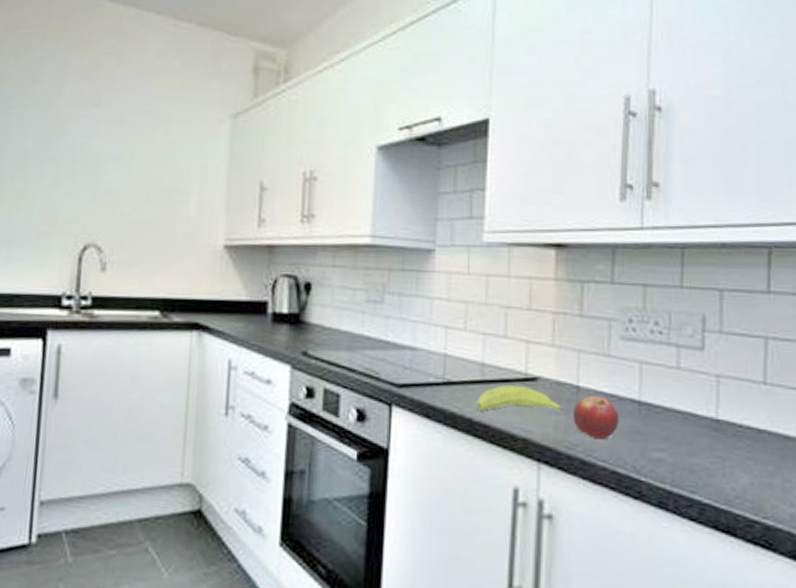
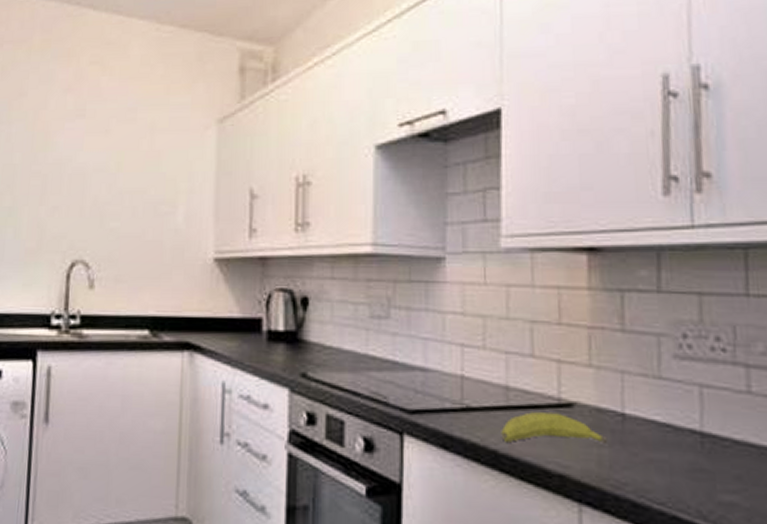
fruit: present [573,395,620,440] -> none [619,424,678,478]

